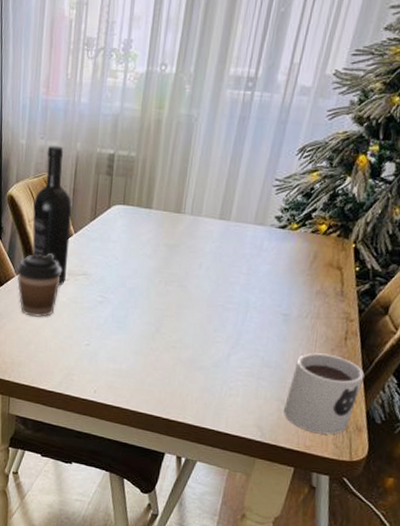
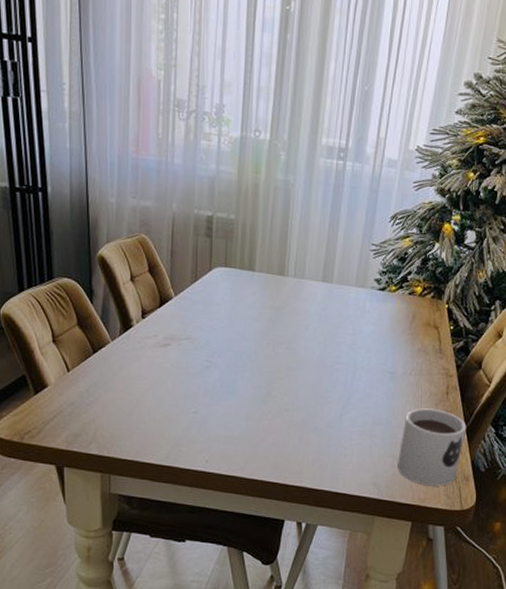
coffee cup: present [16,253,61,317] -> none [111,317,162,385]
wine bottle: present [32,146,72,285] -> none [127,206,171,351]

